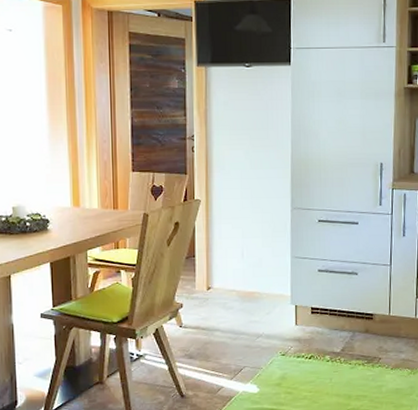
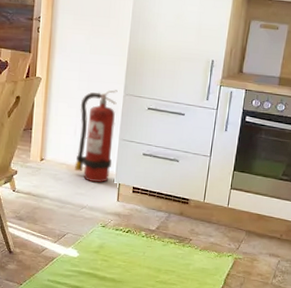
fire extinguisher: none [245,204,286,307] -> present [75,90,118,182]

